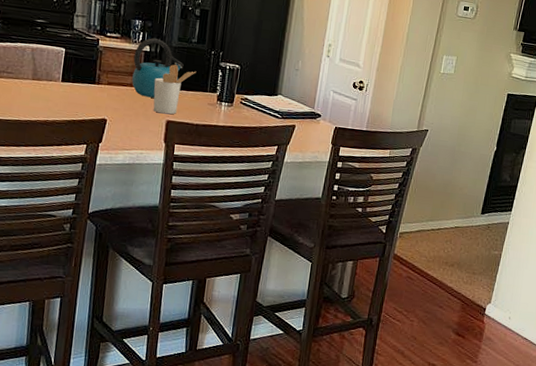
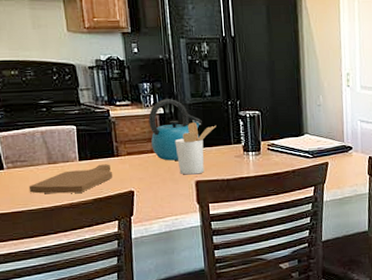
cutting board: none [9,88,91,112] -> present [28,164,113,194]

